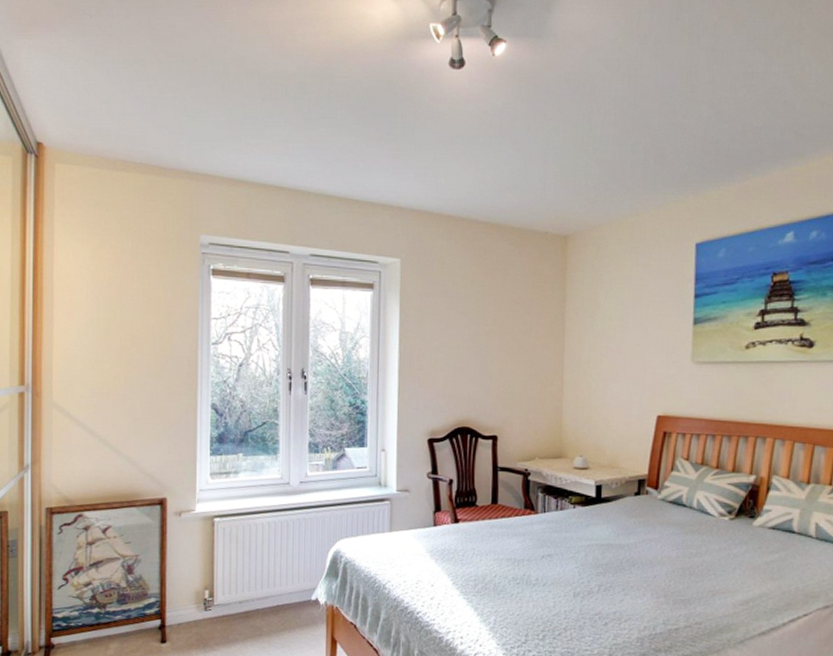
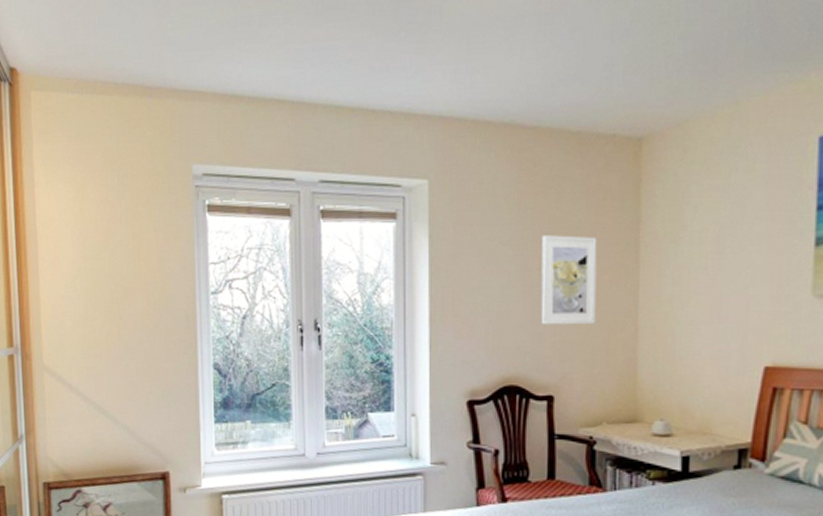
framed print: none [488,307,533,380] -> present [540,235,597,325]

